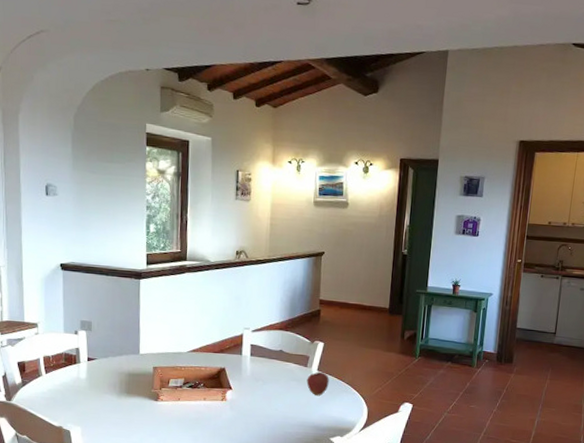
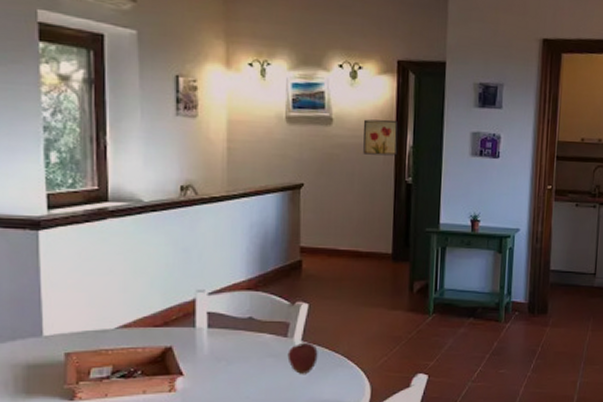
wall art: none [370,204,398,233] -> present [363,119,398,156]

